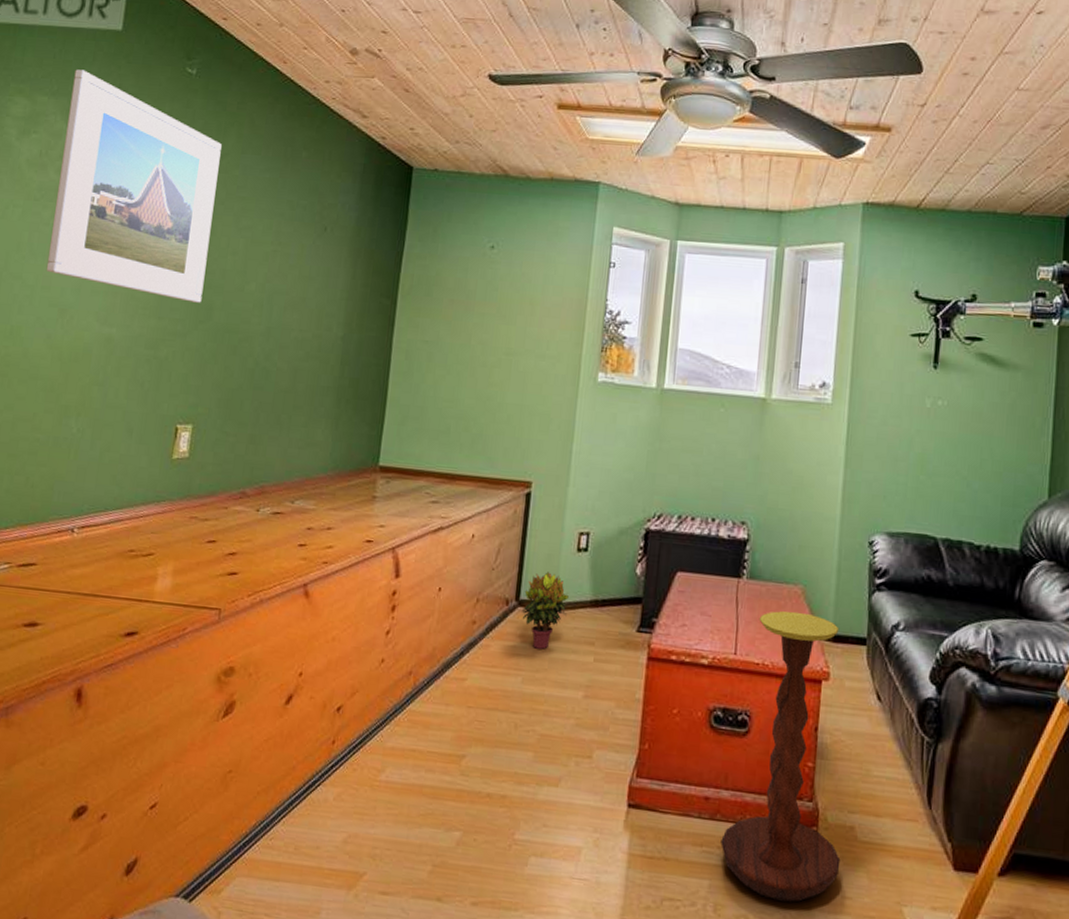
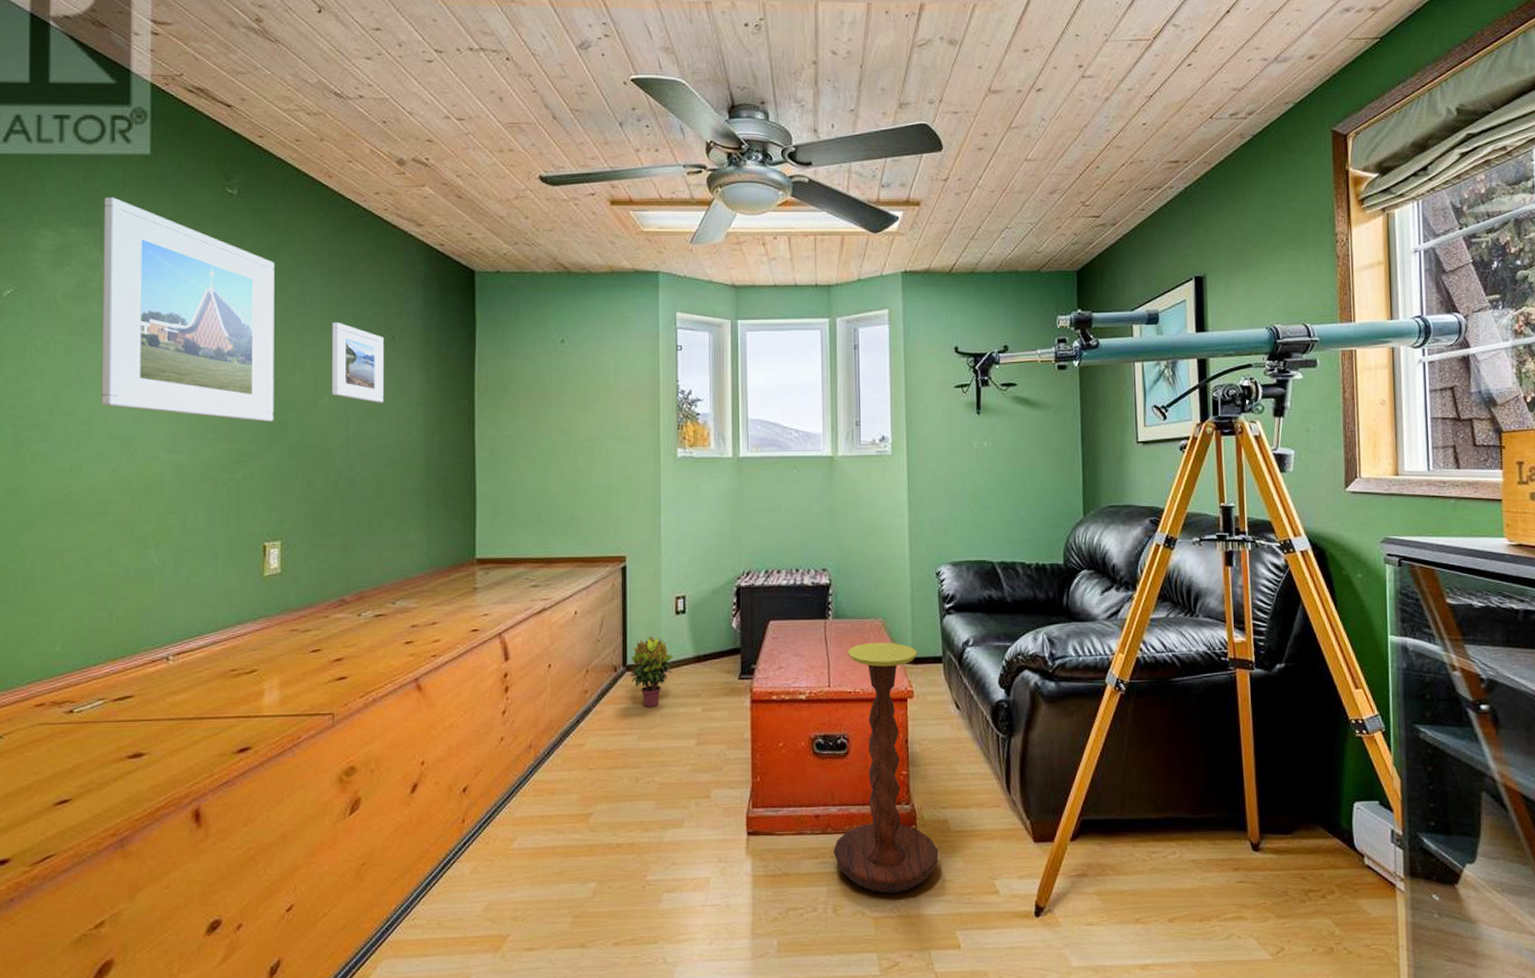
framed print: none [258,208,317,295] -> present [331,321,385,403]

